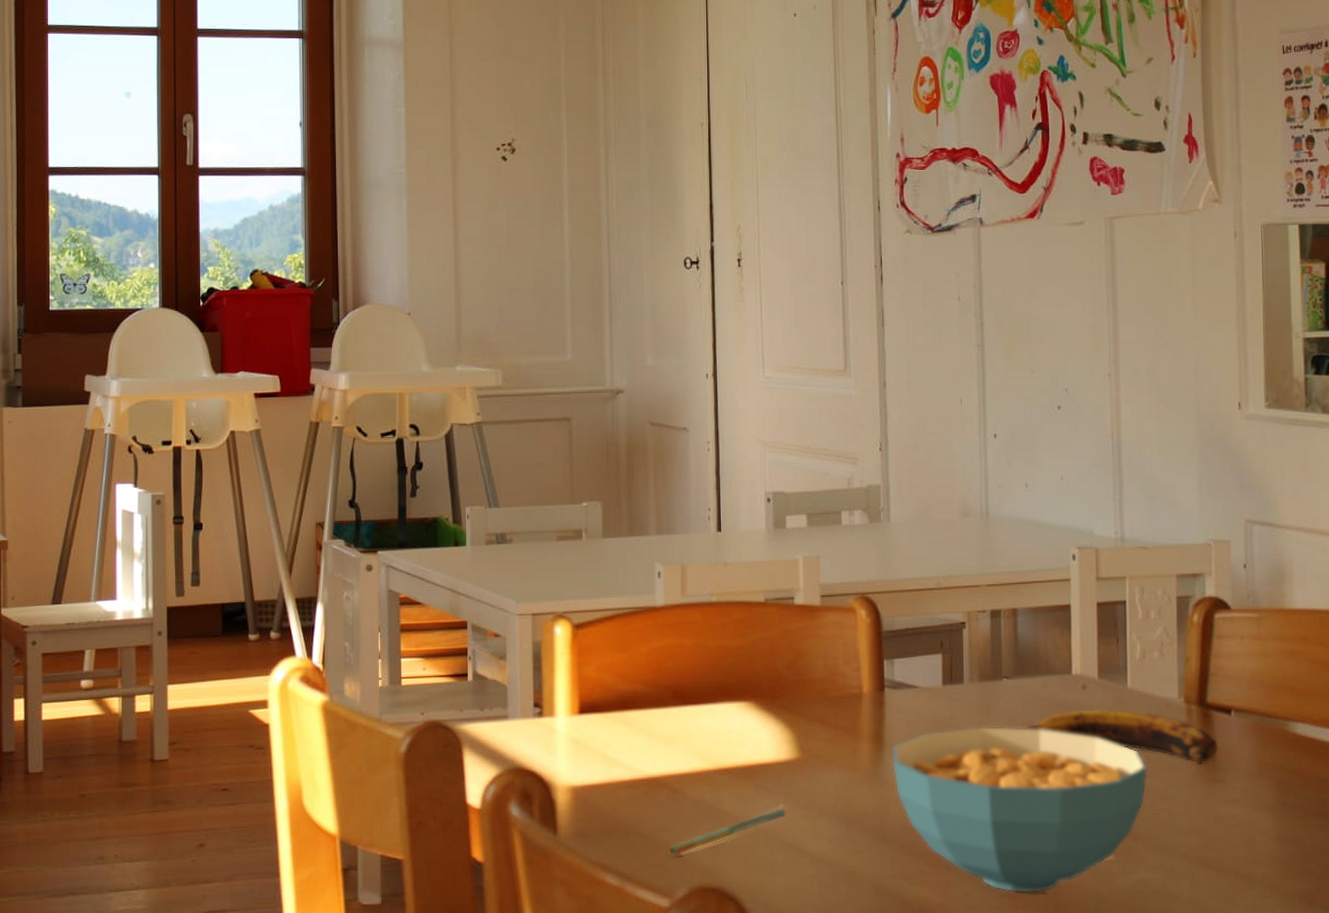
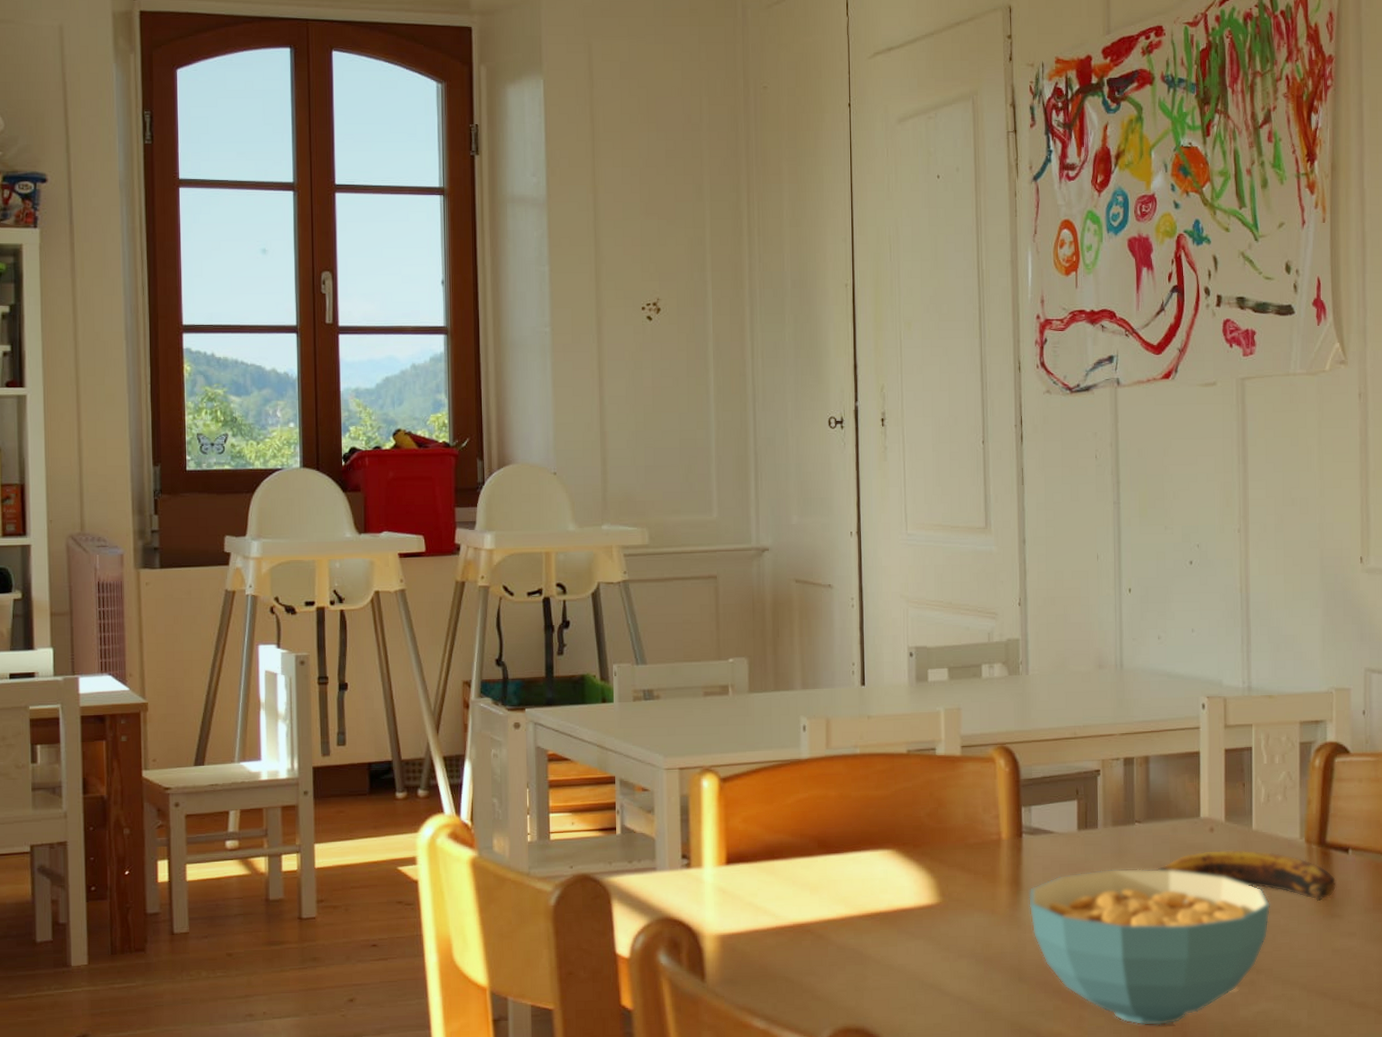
pen: present [667,807,787,856] -> none [813,950,928,999]

